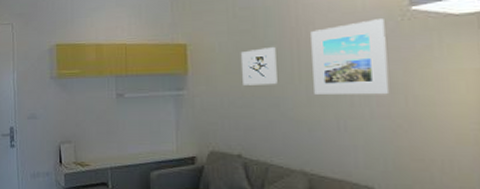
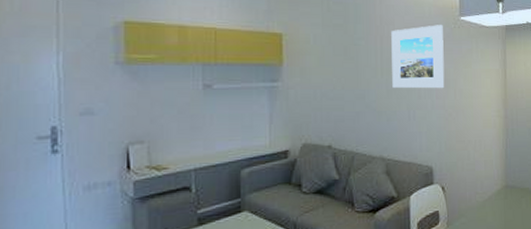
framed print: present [240,46,277,85] -> none [333,42,364,78]

